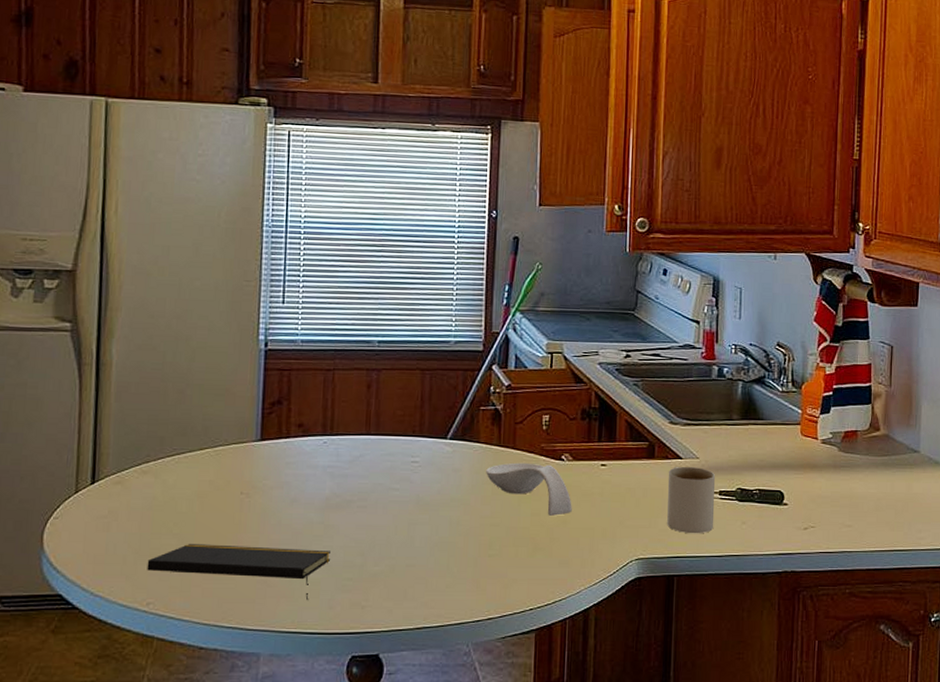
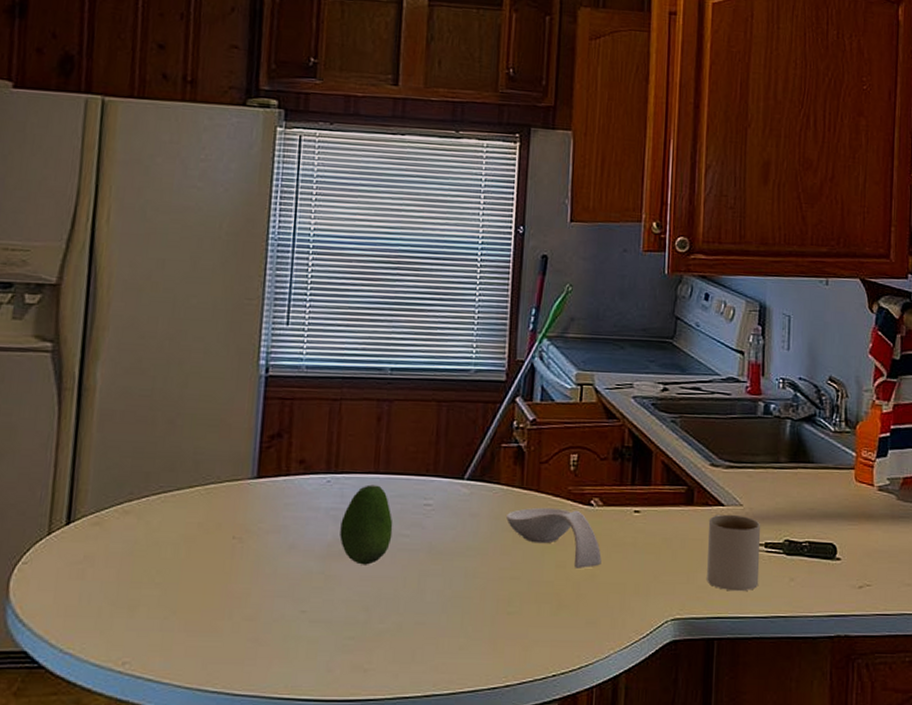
notepad: present [147,544,330,600] -> none [124,595,331,661]
fruit: none [336,445,384,516] -> present [340,484,393,565]

